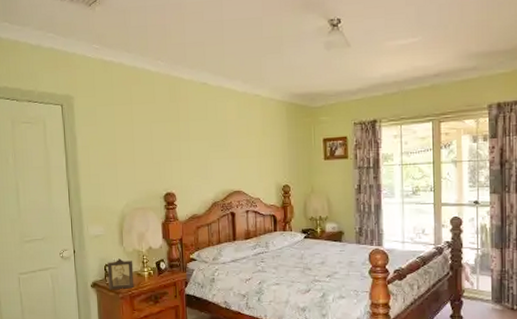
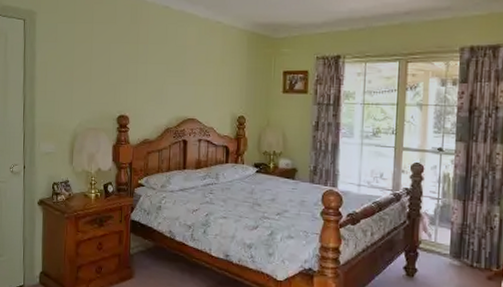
photo frame: present [107,258,134,290] -> none [55,178,81,209]

